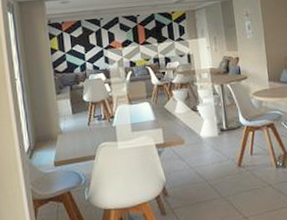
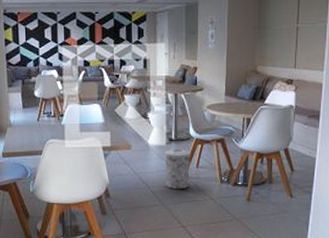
trash can: none [217,138,246,180] -> present [164,149,191,190]

